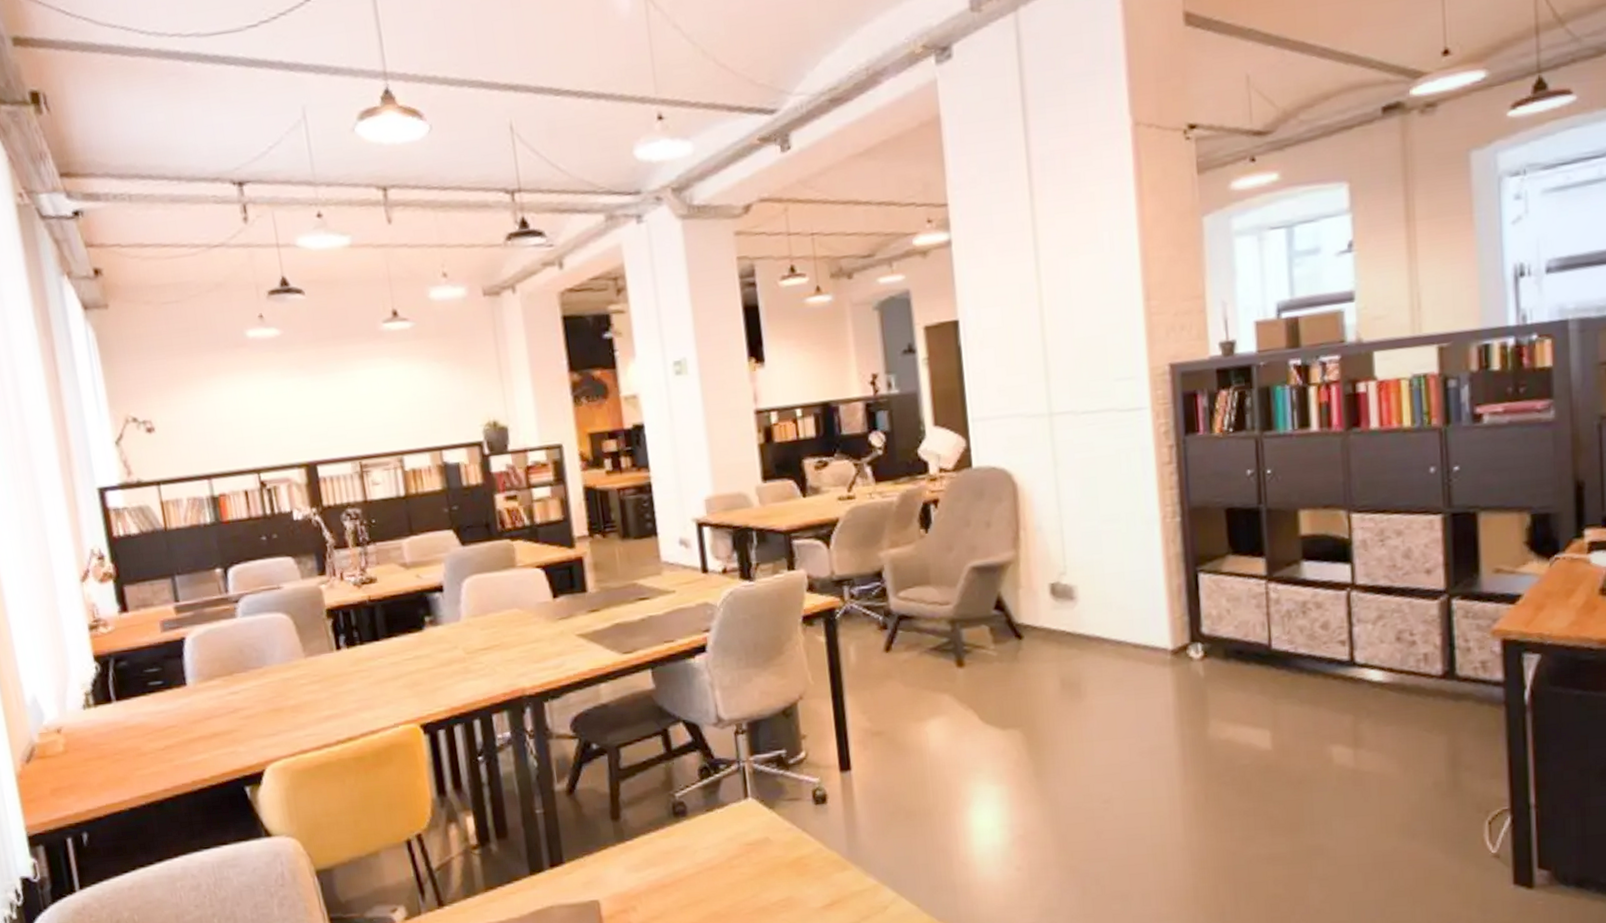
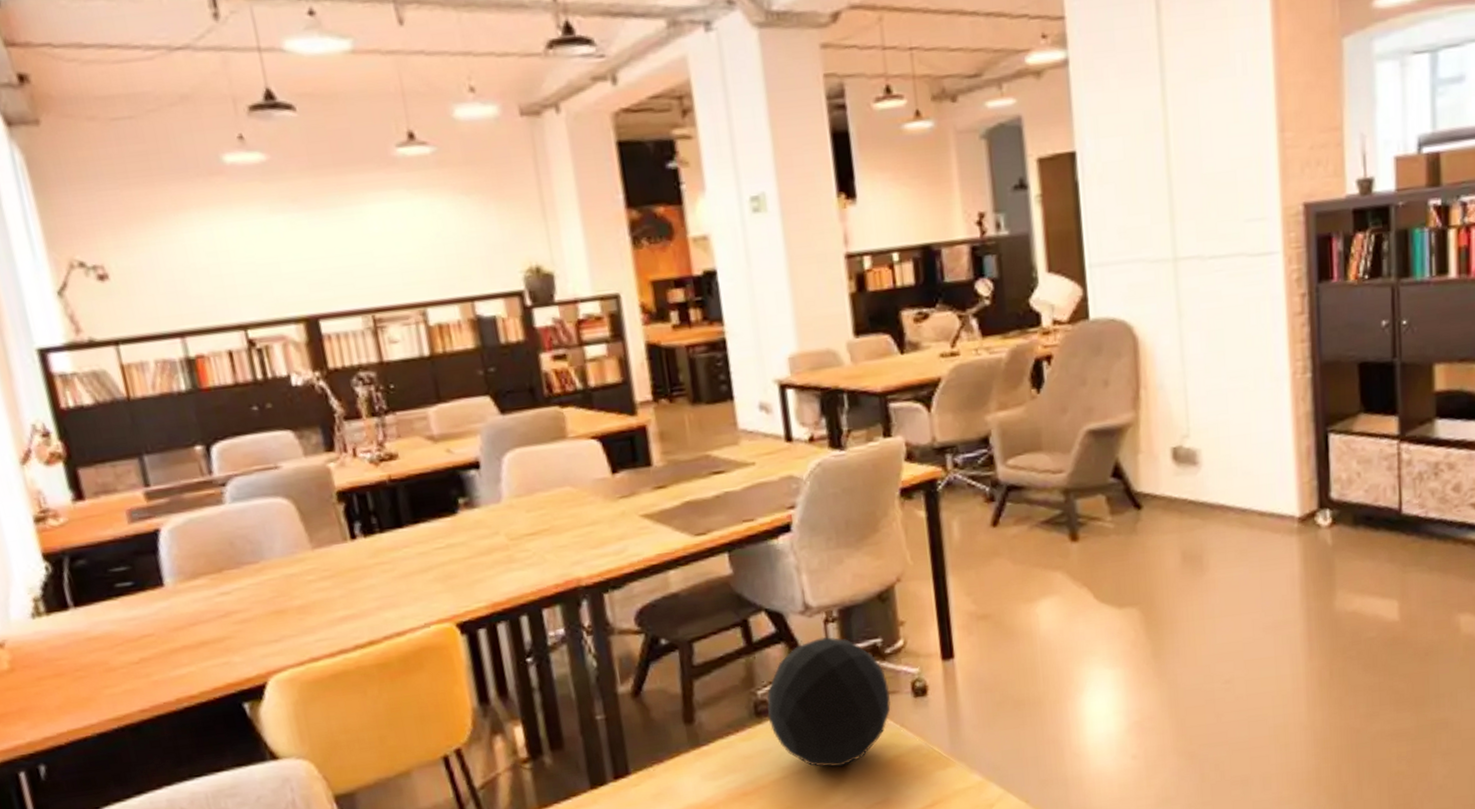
decorative orb: none [684,746,794,865] -> present [767,636,891,767]

